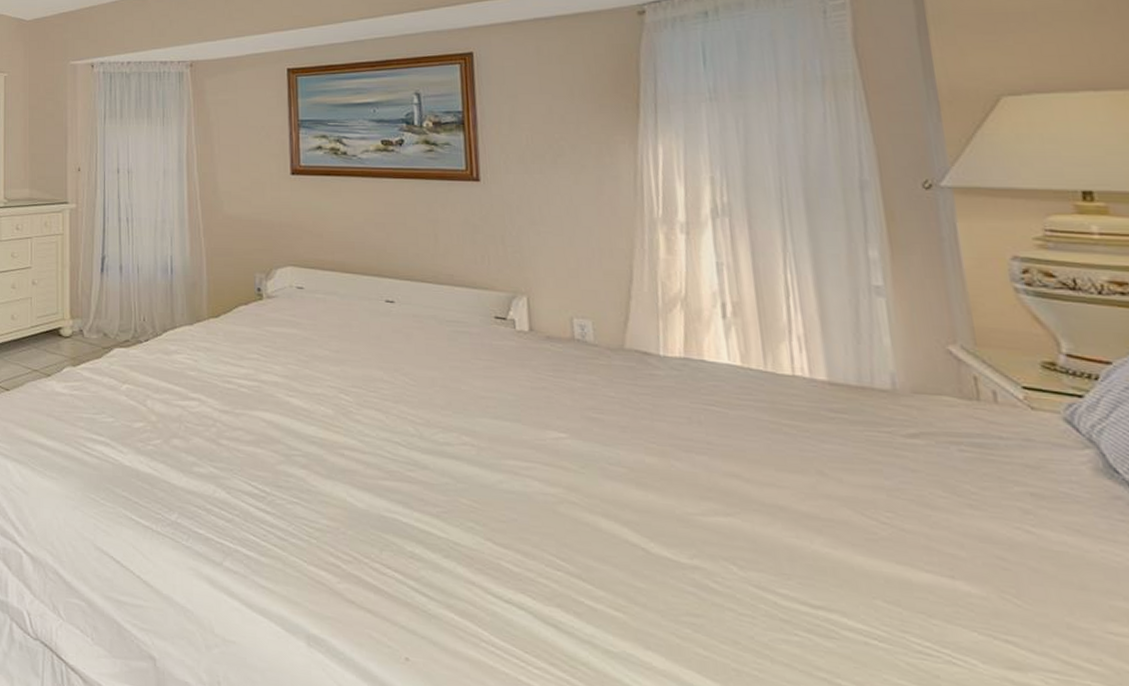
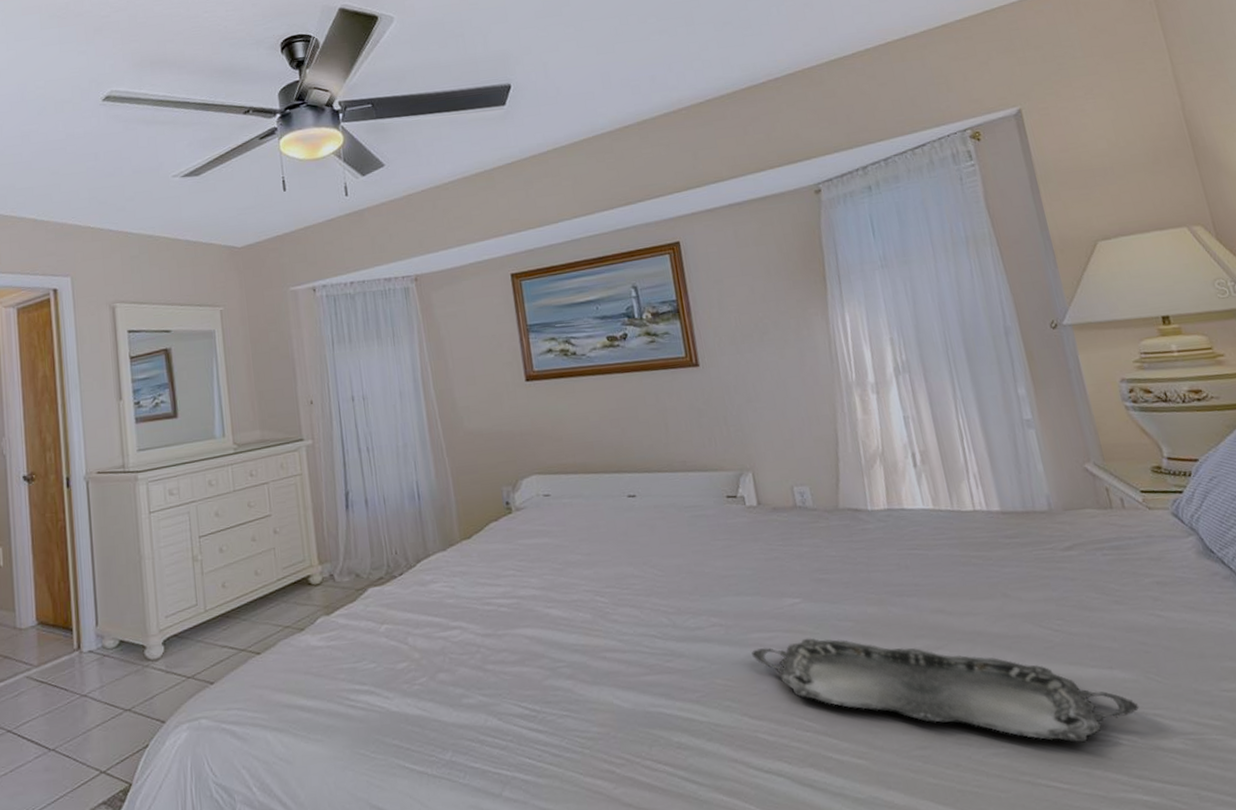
serving tray: none [504,475,986,652] -> present [752,637,1140,743]

